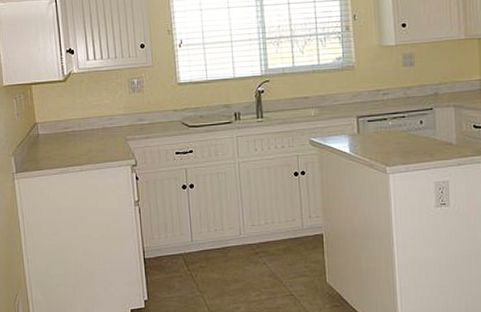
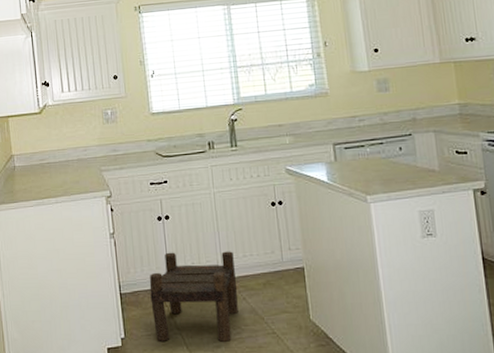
stool: none [173,219,258,303] -> present [149,251,238,342]

